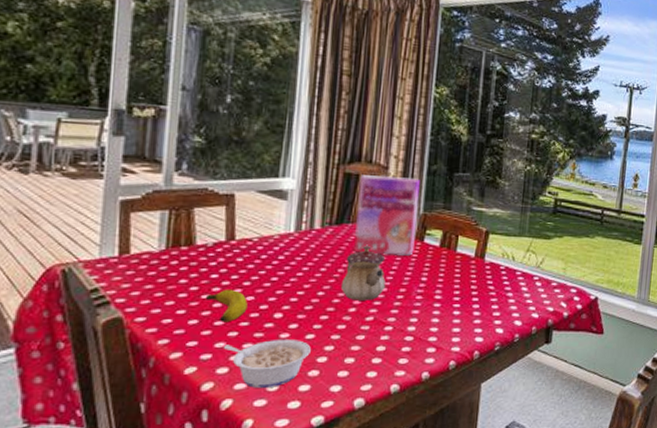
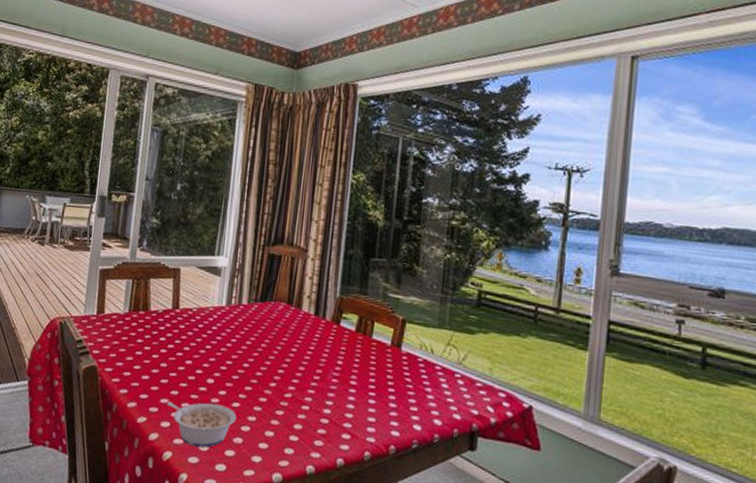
banana: present [206,290,248,322] -> none [156,352,187,382]
teapot: present [341,244,386,301] -> none [264,323,304,378]
cereal box: present [354,175,420,256] -> none [275,256,337,338]

